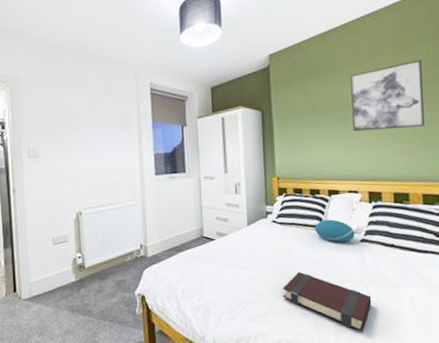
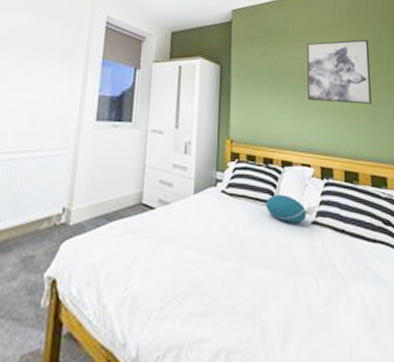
book: present [282,271,372,332] -> none [226,256,322,340]

